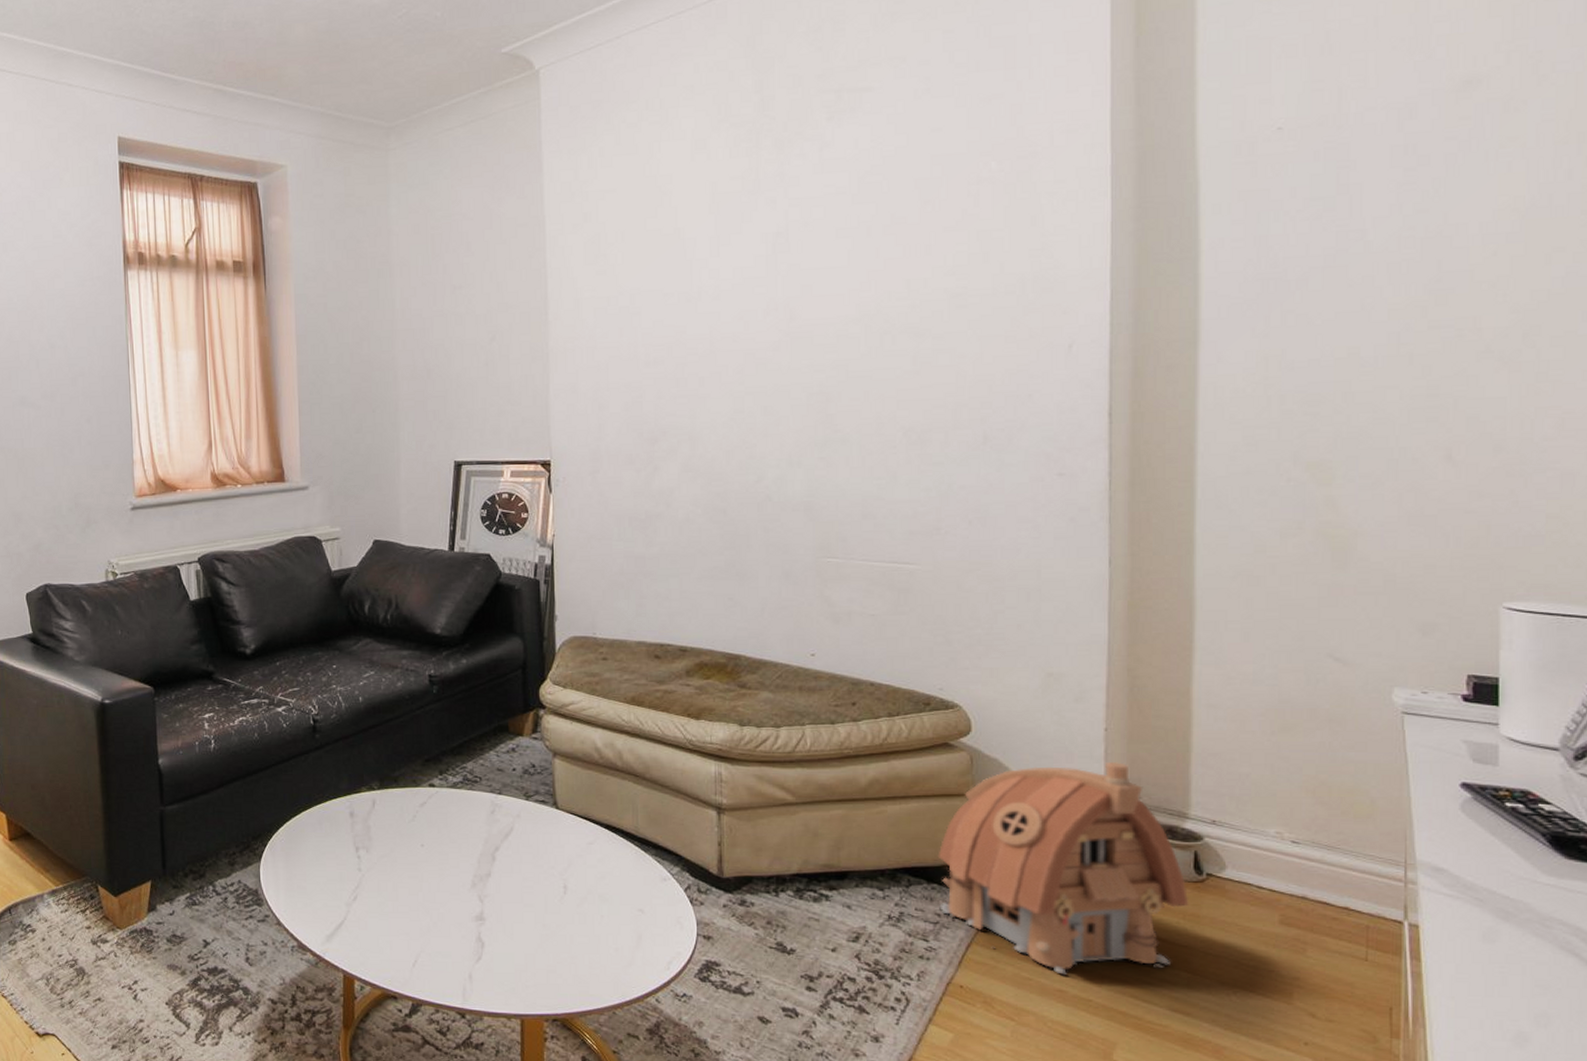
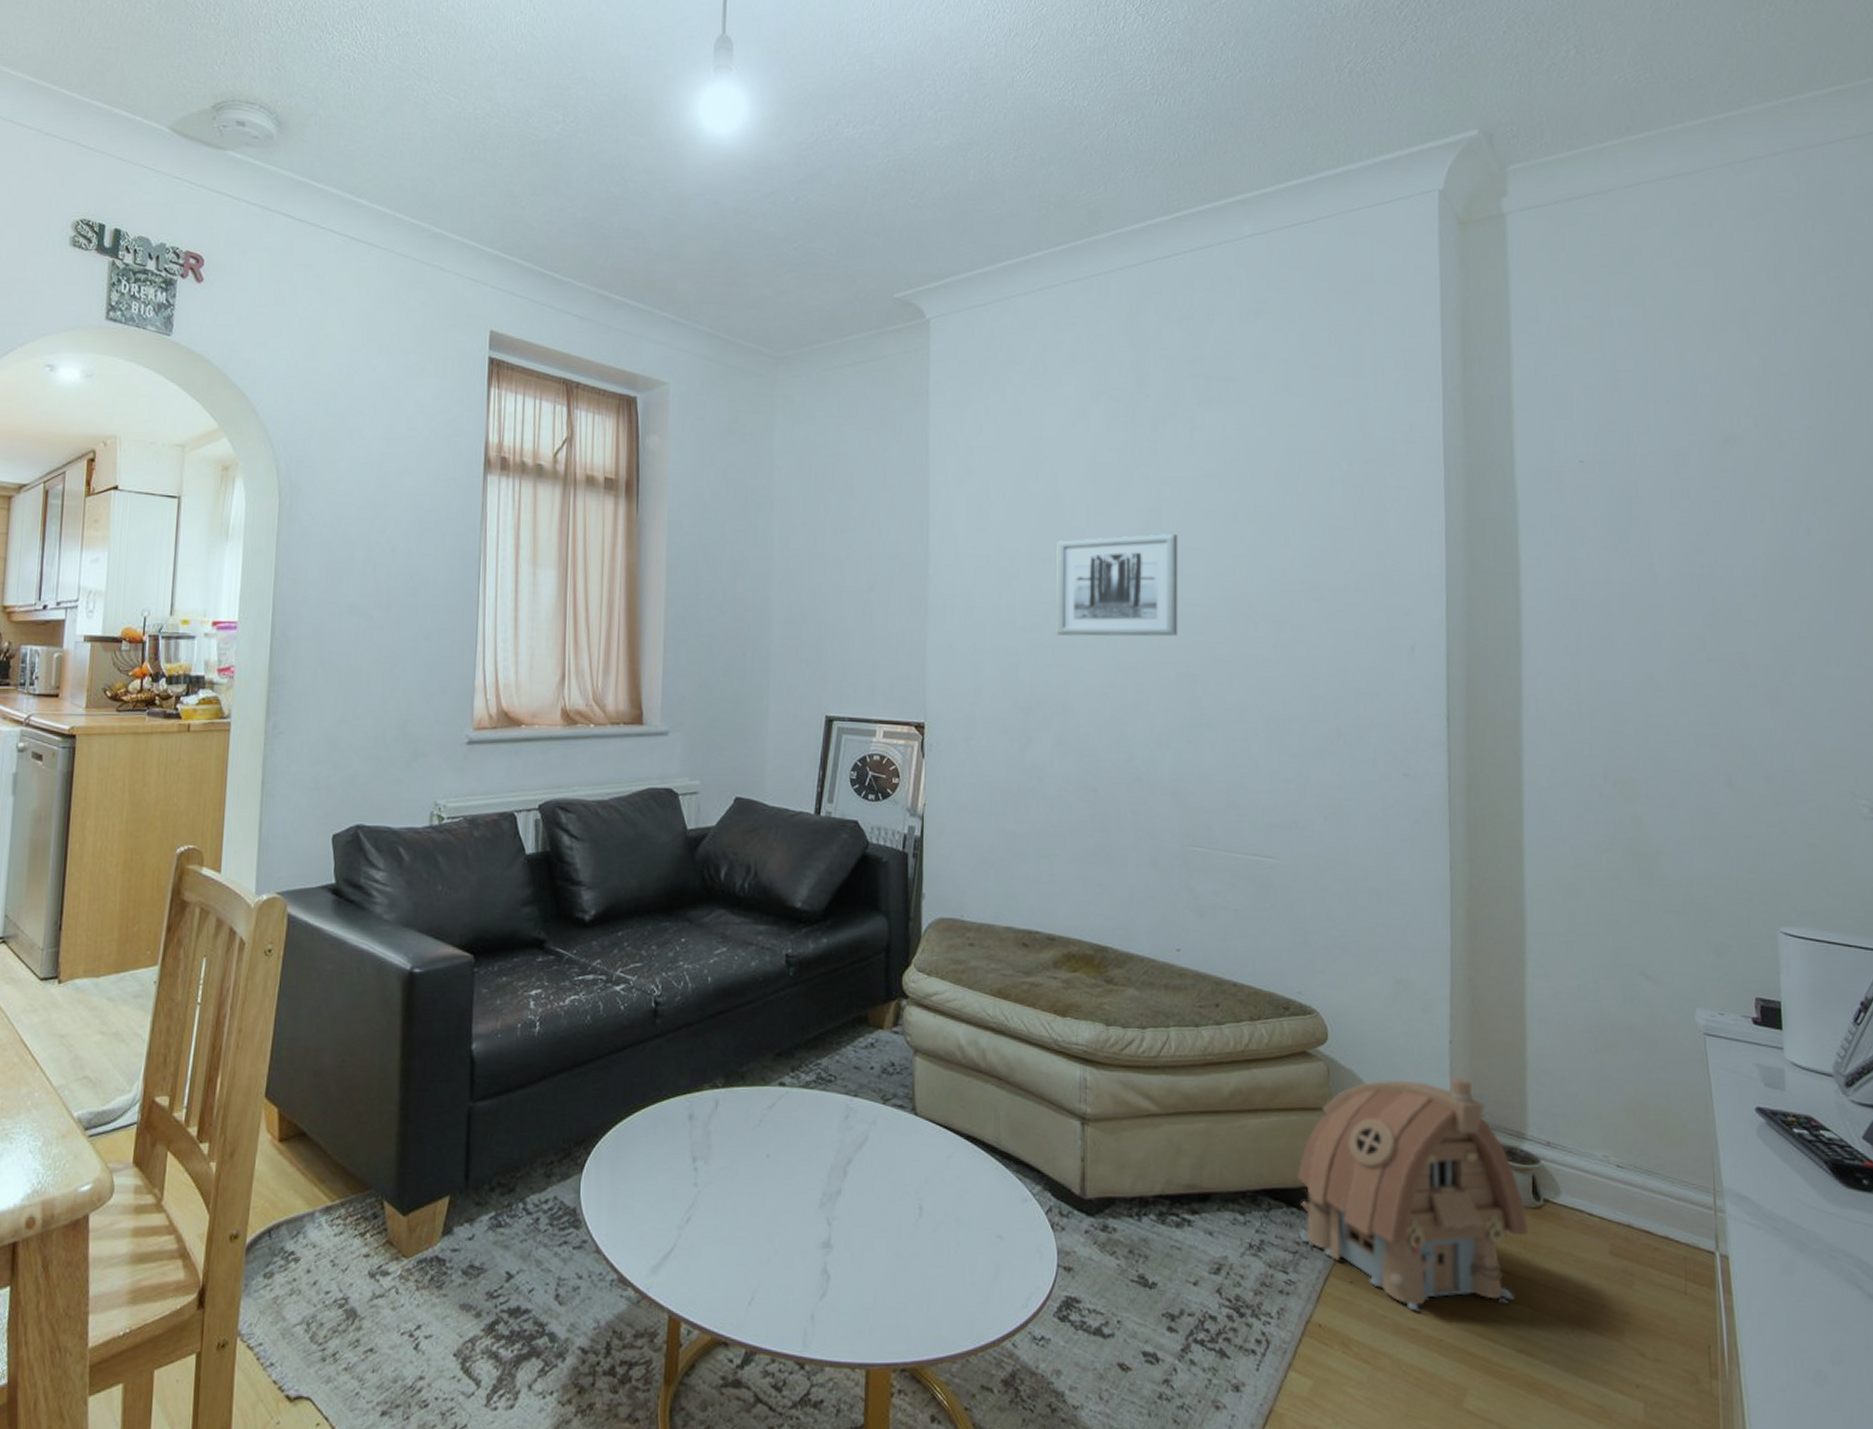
wall art: none [678,255,809,367] -> present [1056,533,1178,637]

